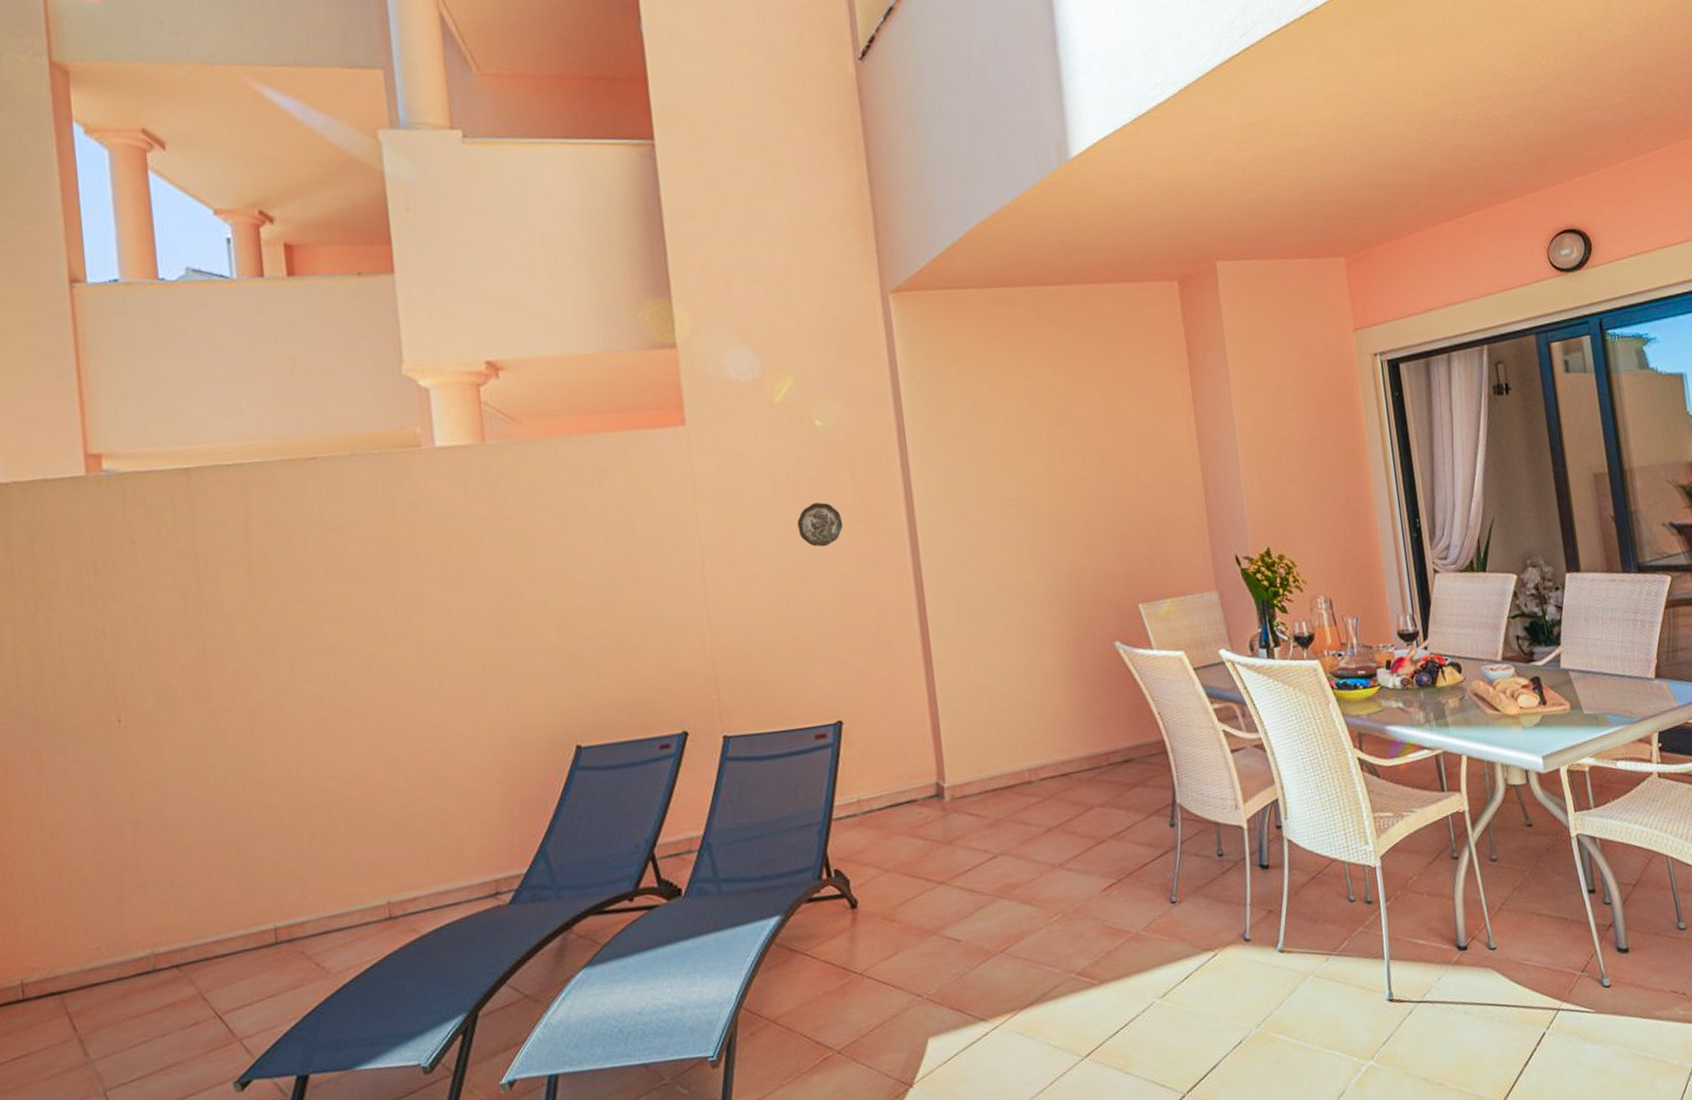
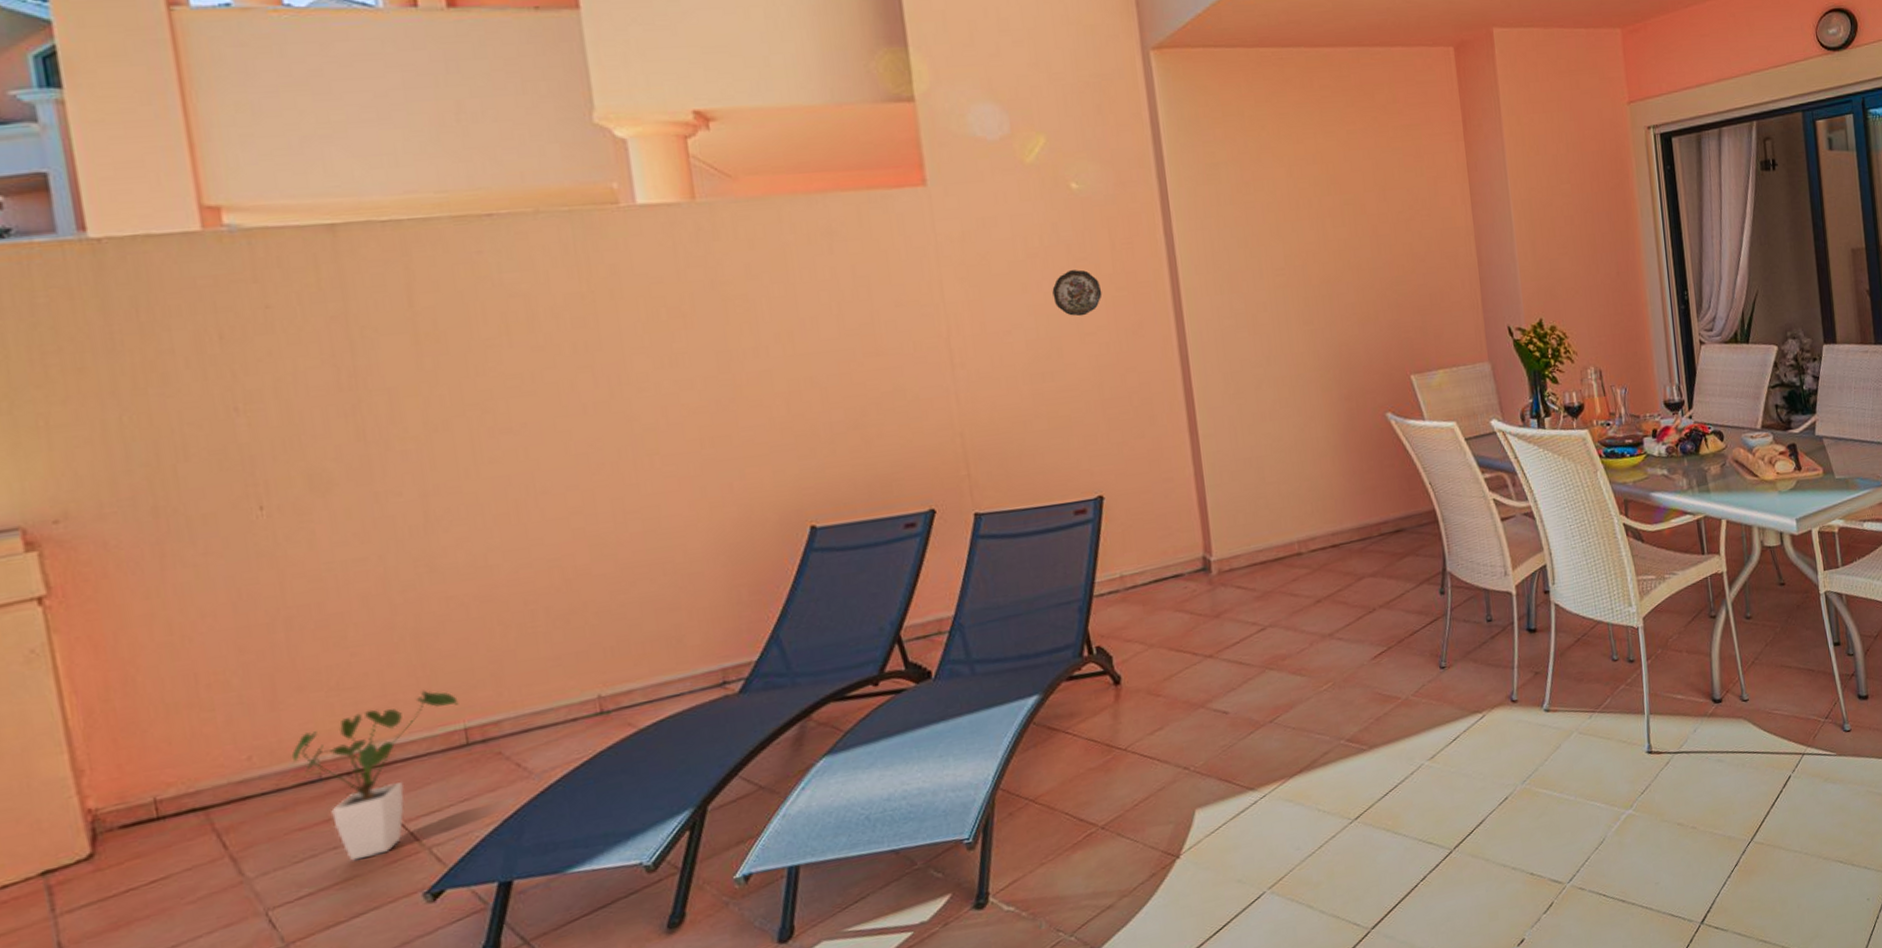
house plant: none [132,891,271,1049] -> present [291,690,459,861]

